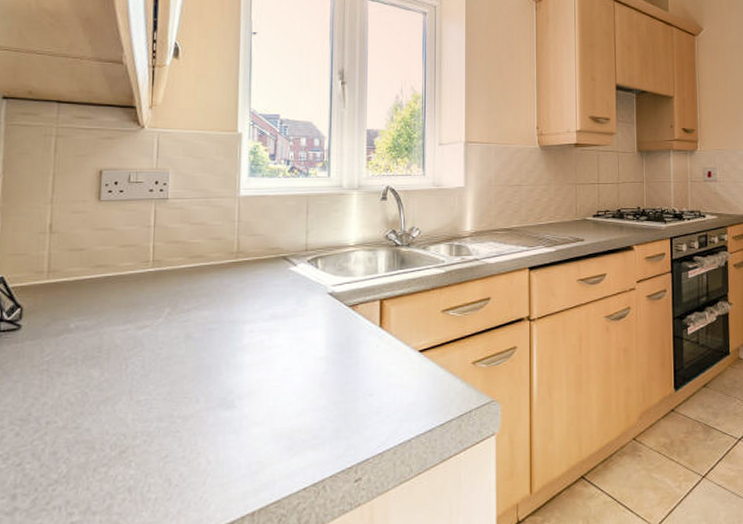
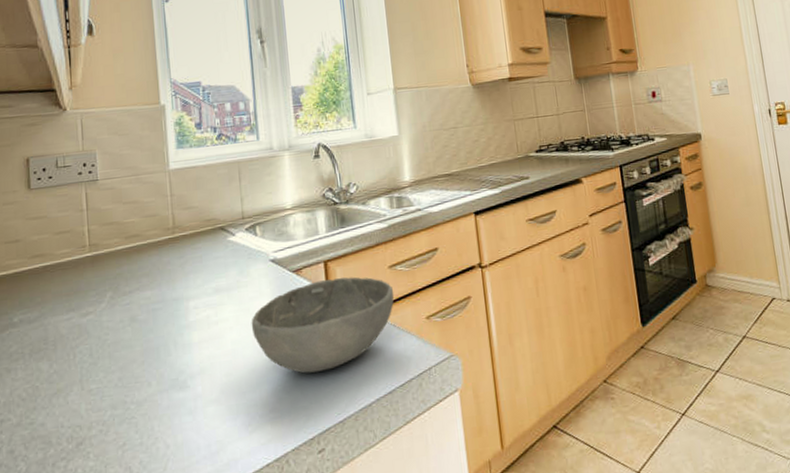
bowl: none [303,316,444,405] -> present [251,277,394,374]

